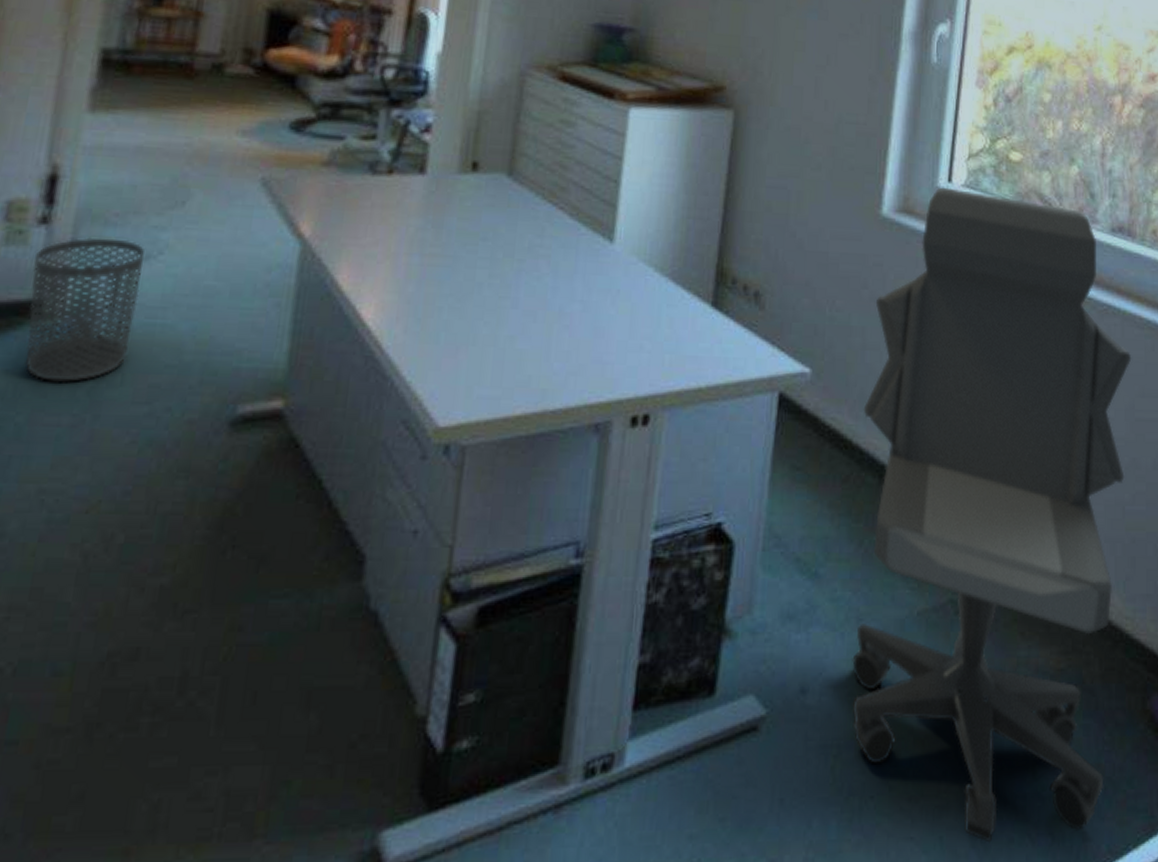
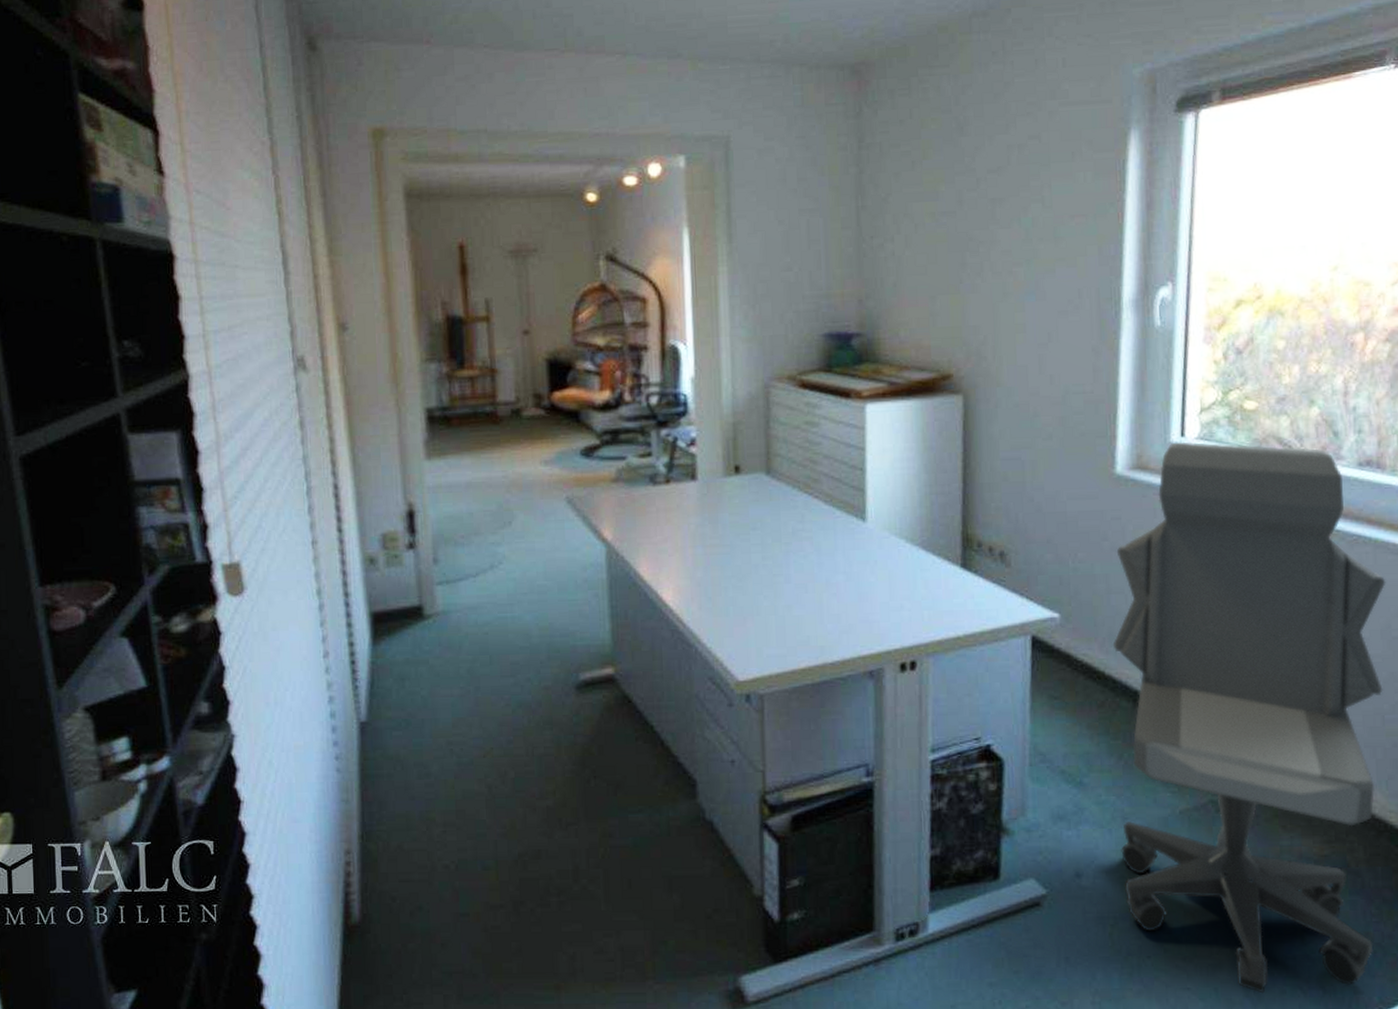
waste bin: present [24,237,146,382] -> none [410,555,491,665]

